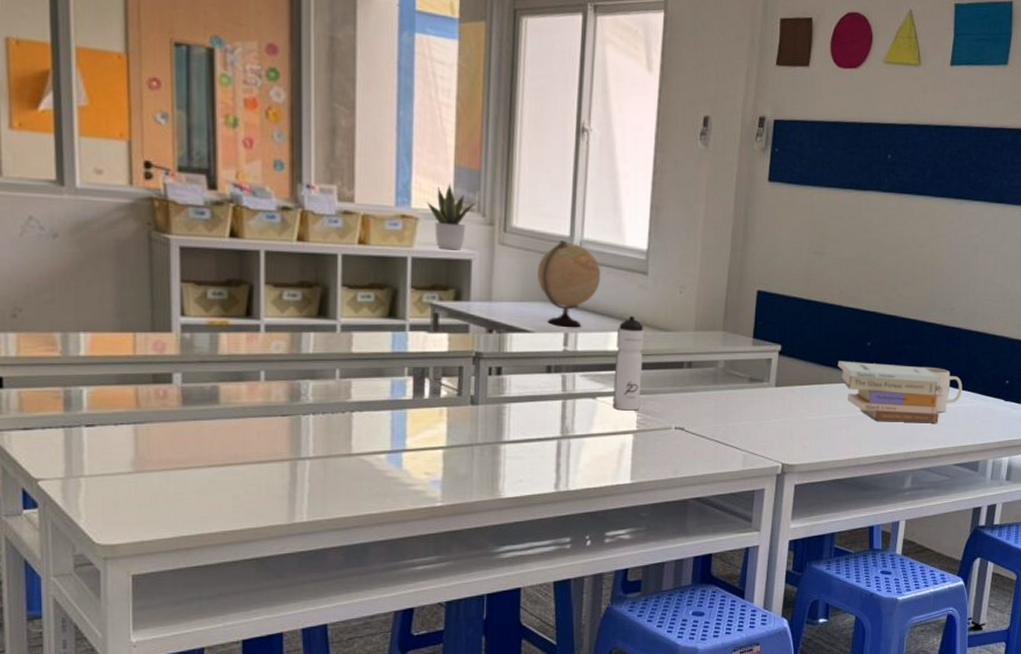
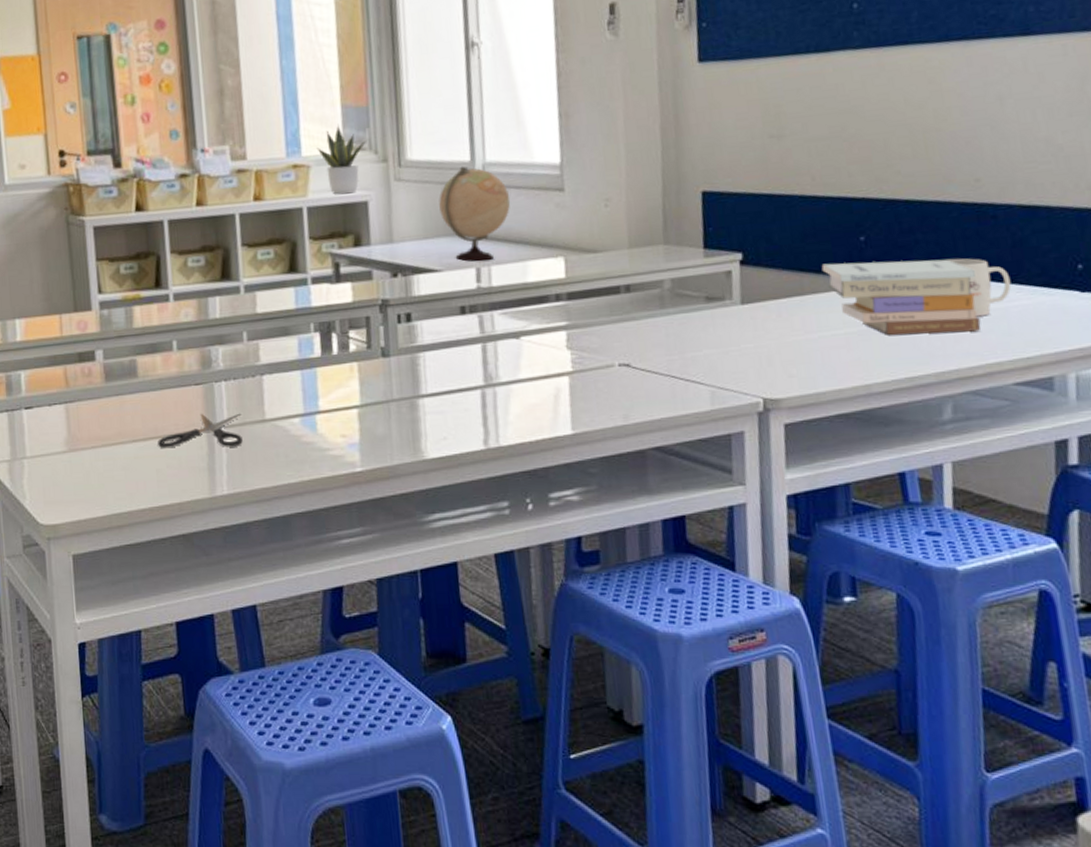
scissors: none [236,443,328,478] -> present [158,413,243,449]
water bottle: present [613,316,644,411] -> none [535,240,573,350]

